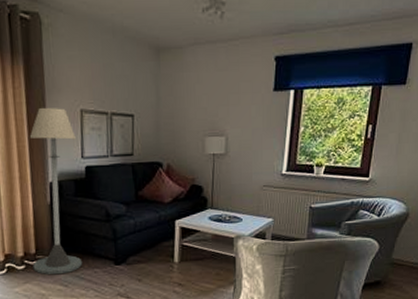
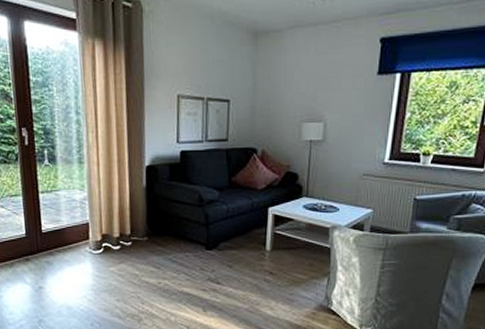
floor lamp: present [30,107,83,275] -> none [127,92,175,257]

